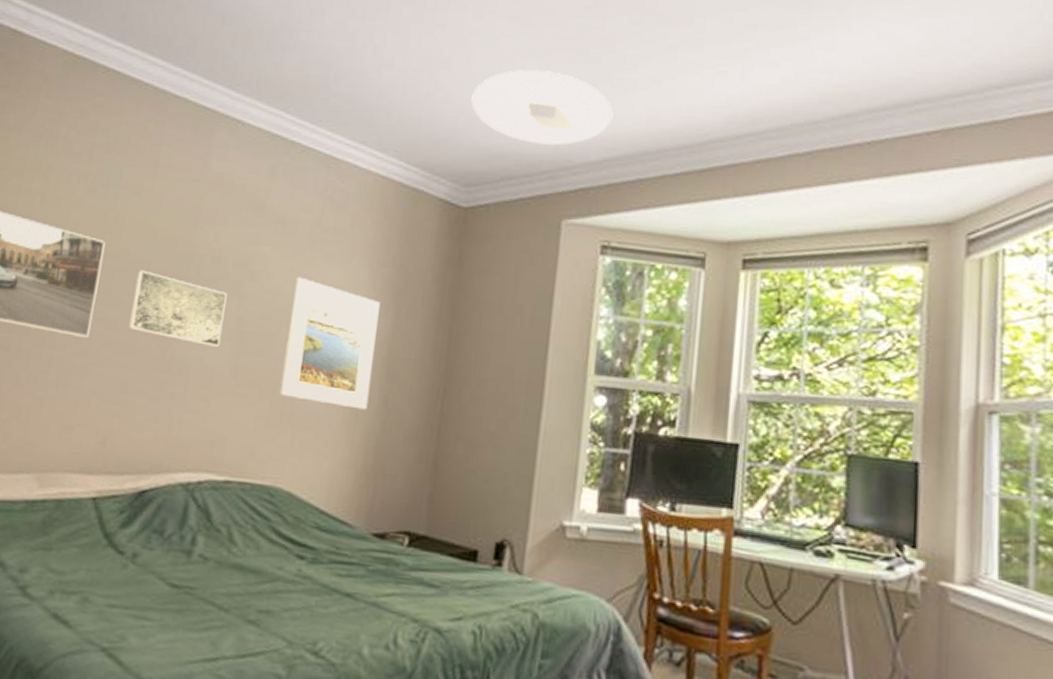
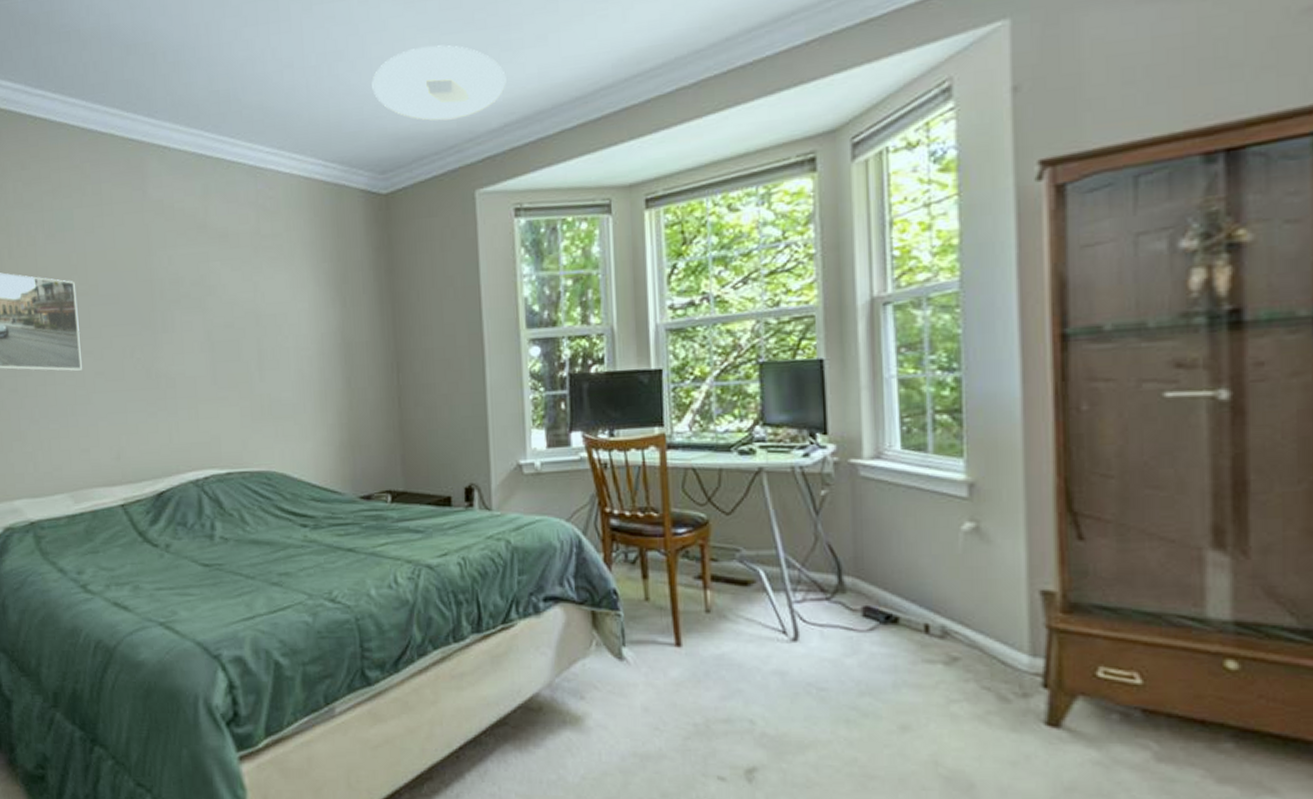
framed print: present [129,270,227,348] -> none [110,302,196,361]
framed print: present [279,276,381,410] -> none [248,284,334,394]

